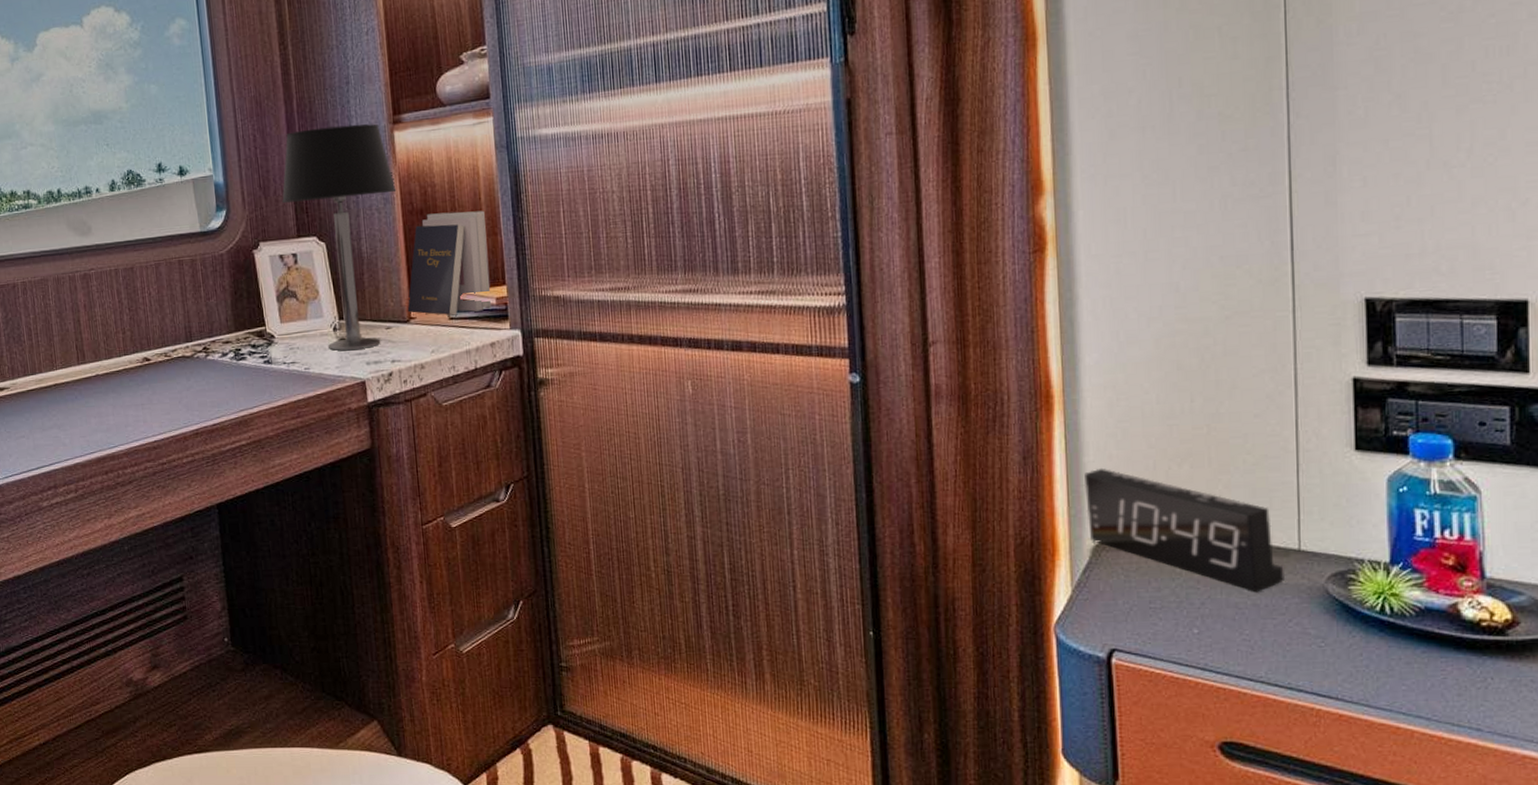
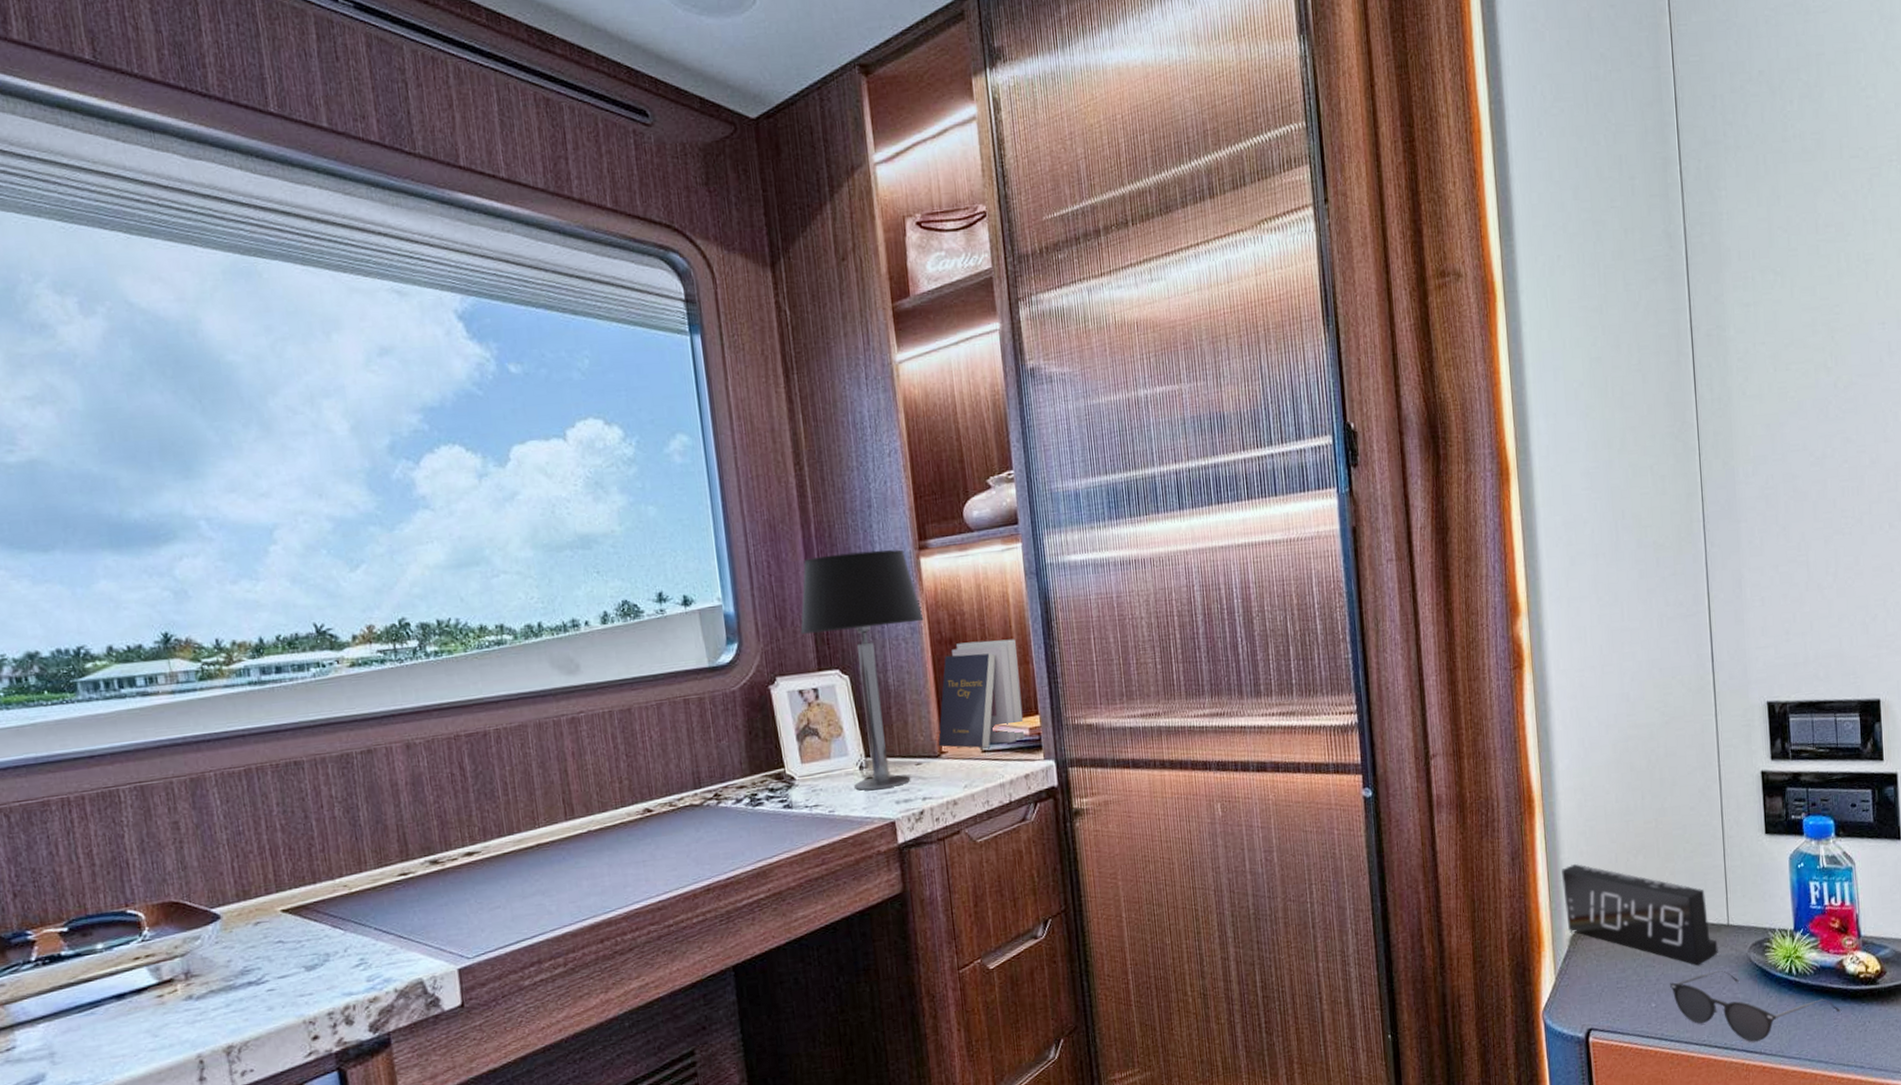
sunglasses: none [1218,600,1452,685] -> present [1670,969,1841,1042]

